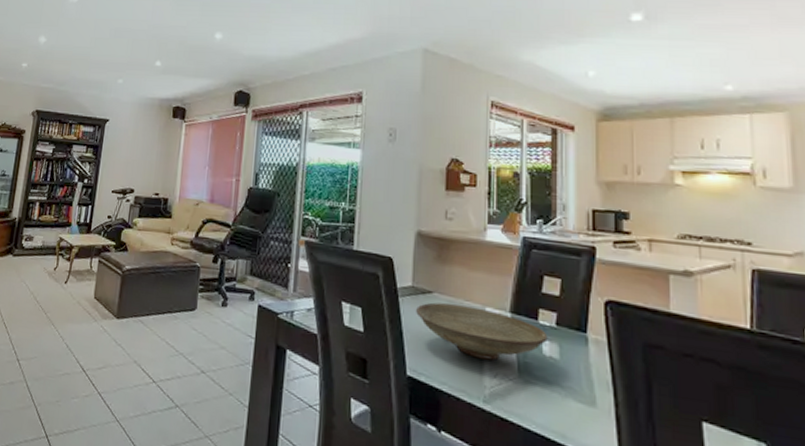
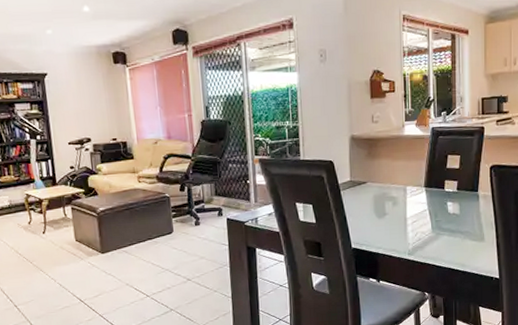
decorative bowl: present [416,302,548,361] -> none [355,188,452,225]

